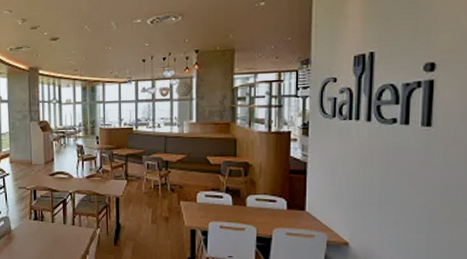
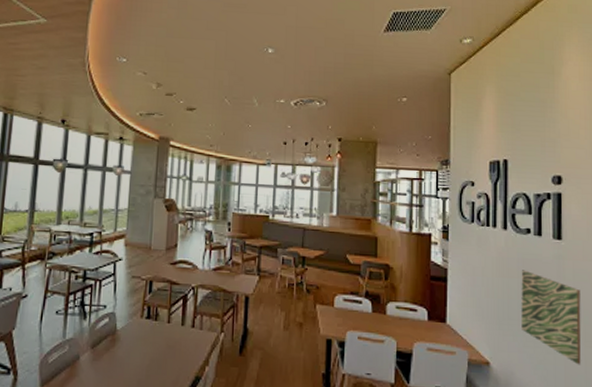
wall art: none [383,158,450,242] -> present [521,270,581,365]

